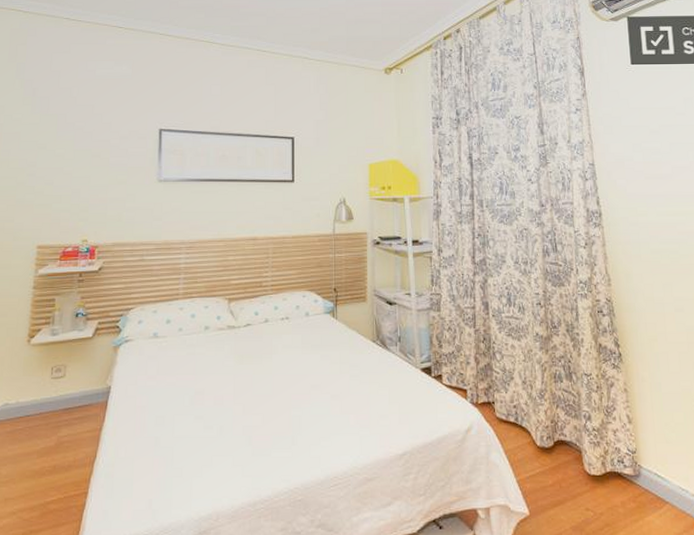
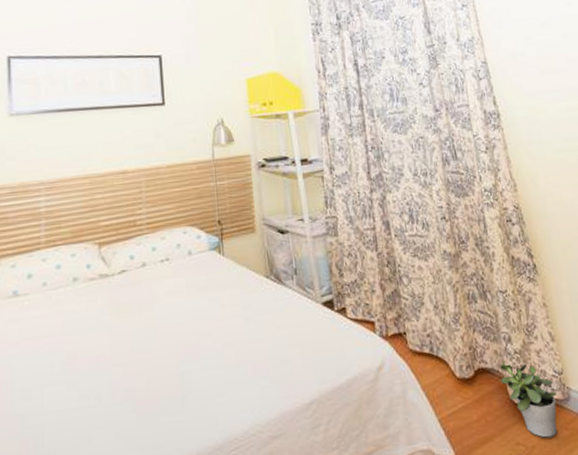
potted plant: none [577,436,628,507] -> present [500,361,558,438]

